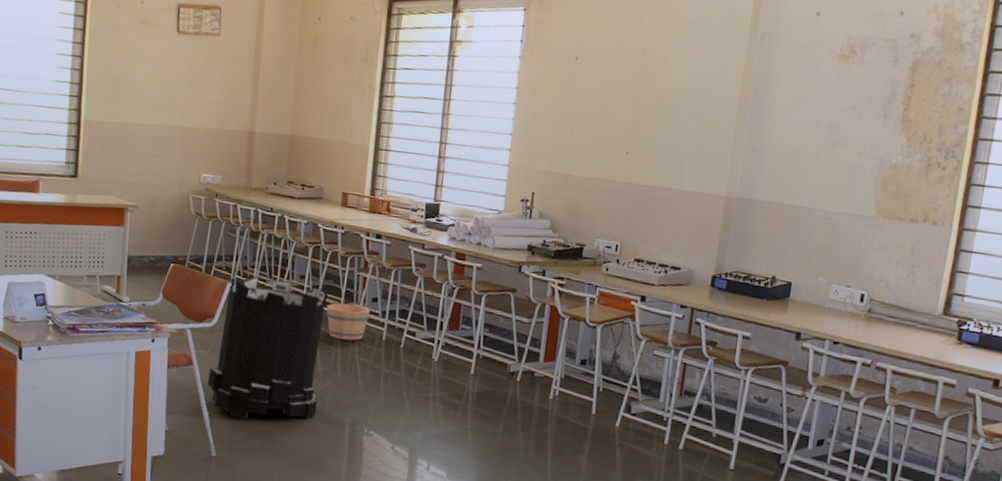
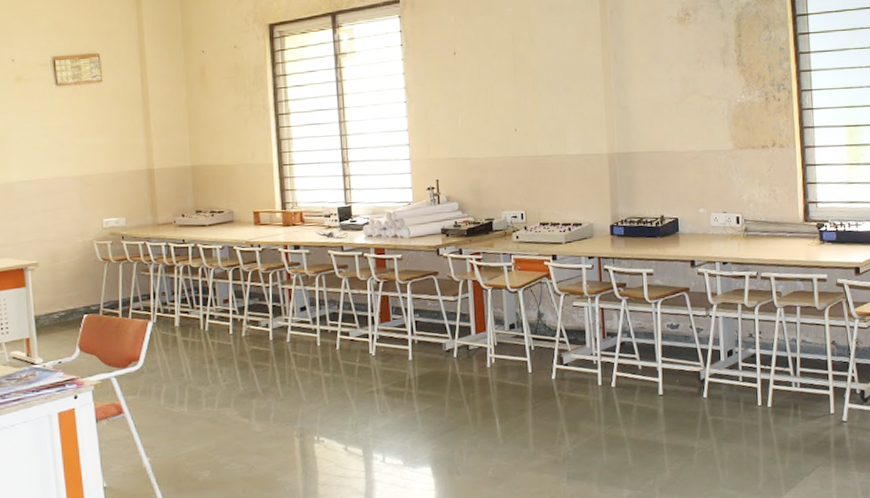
trash can: present [207,276,328,419] -> none [142,307,262,456]
bucket: present [326,303,371,341] -> none [256,317,302,355]

